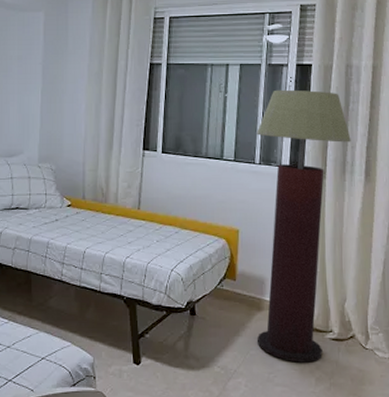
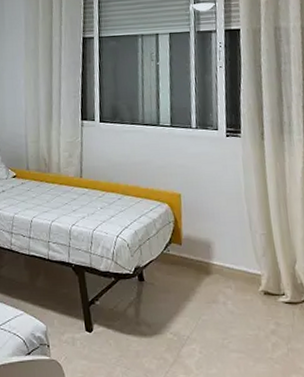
floor lamp: present [256,89,351,363] -> none [190,54,286,328]

